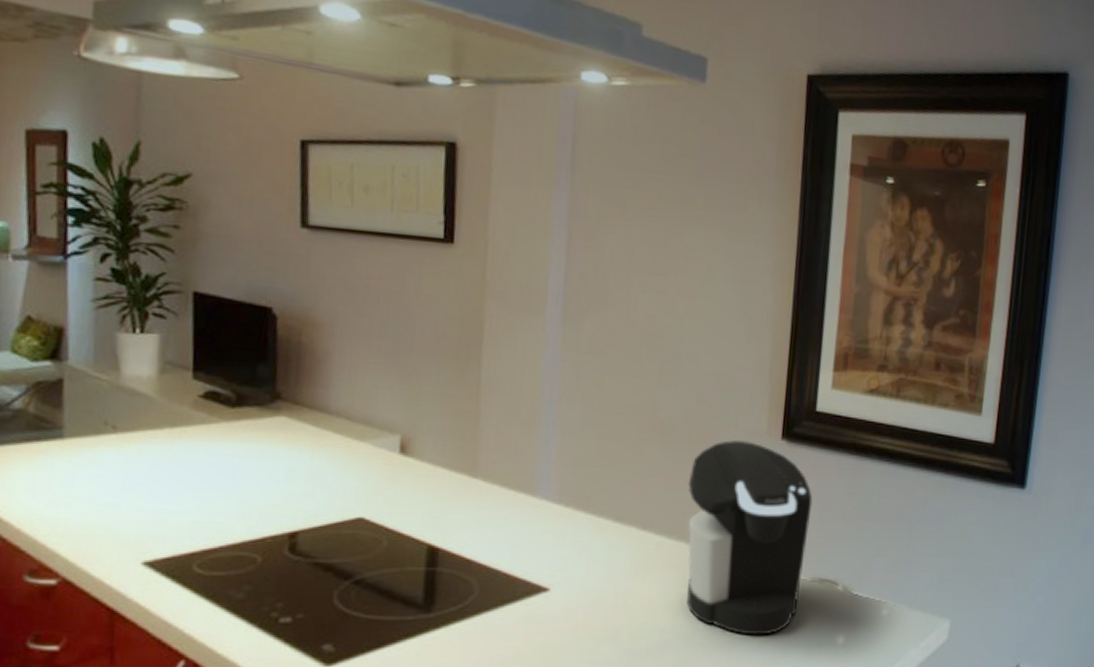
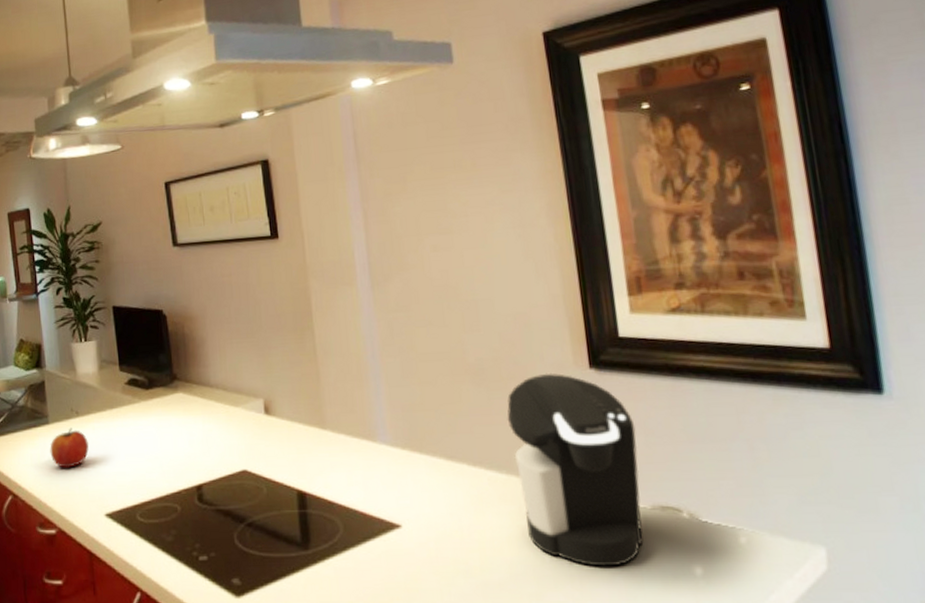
apple: none [60,446,130,501] -> present [50,427,90,469]

